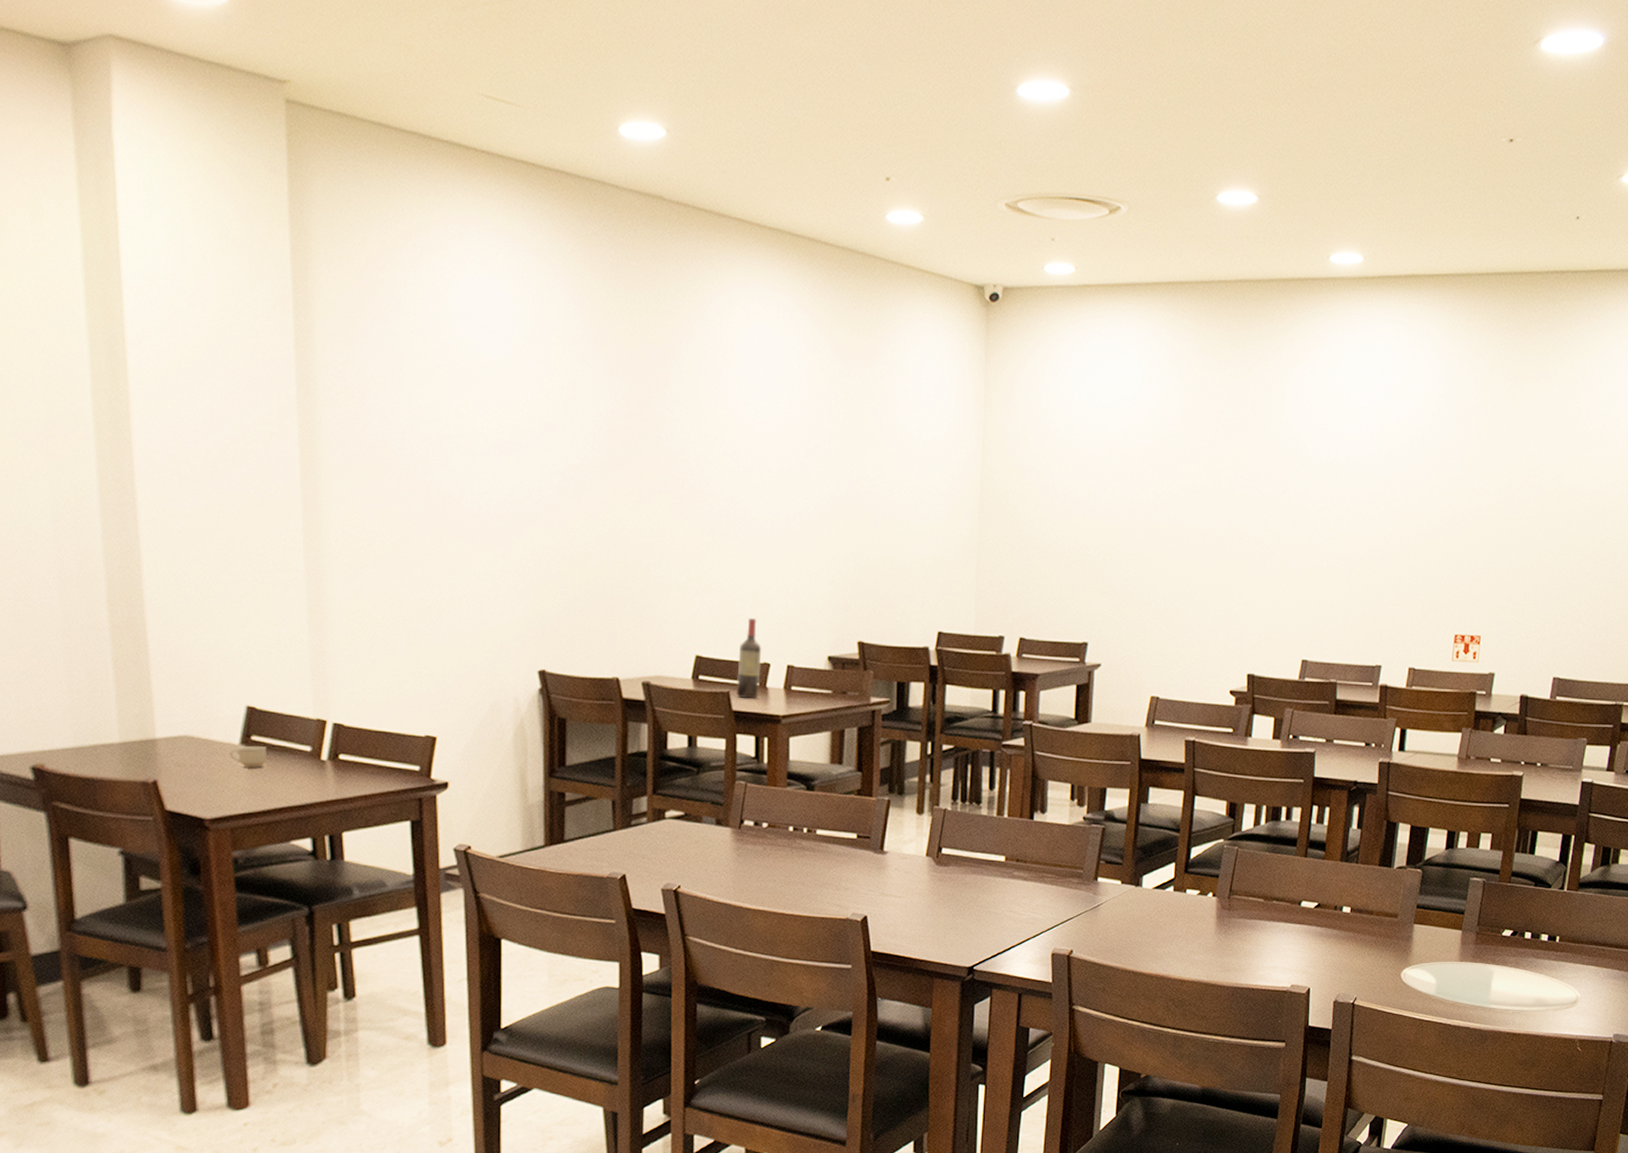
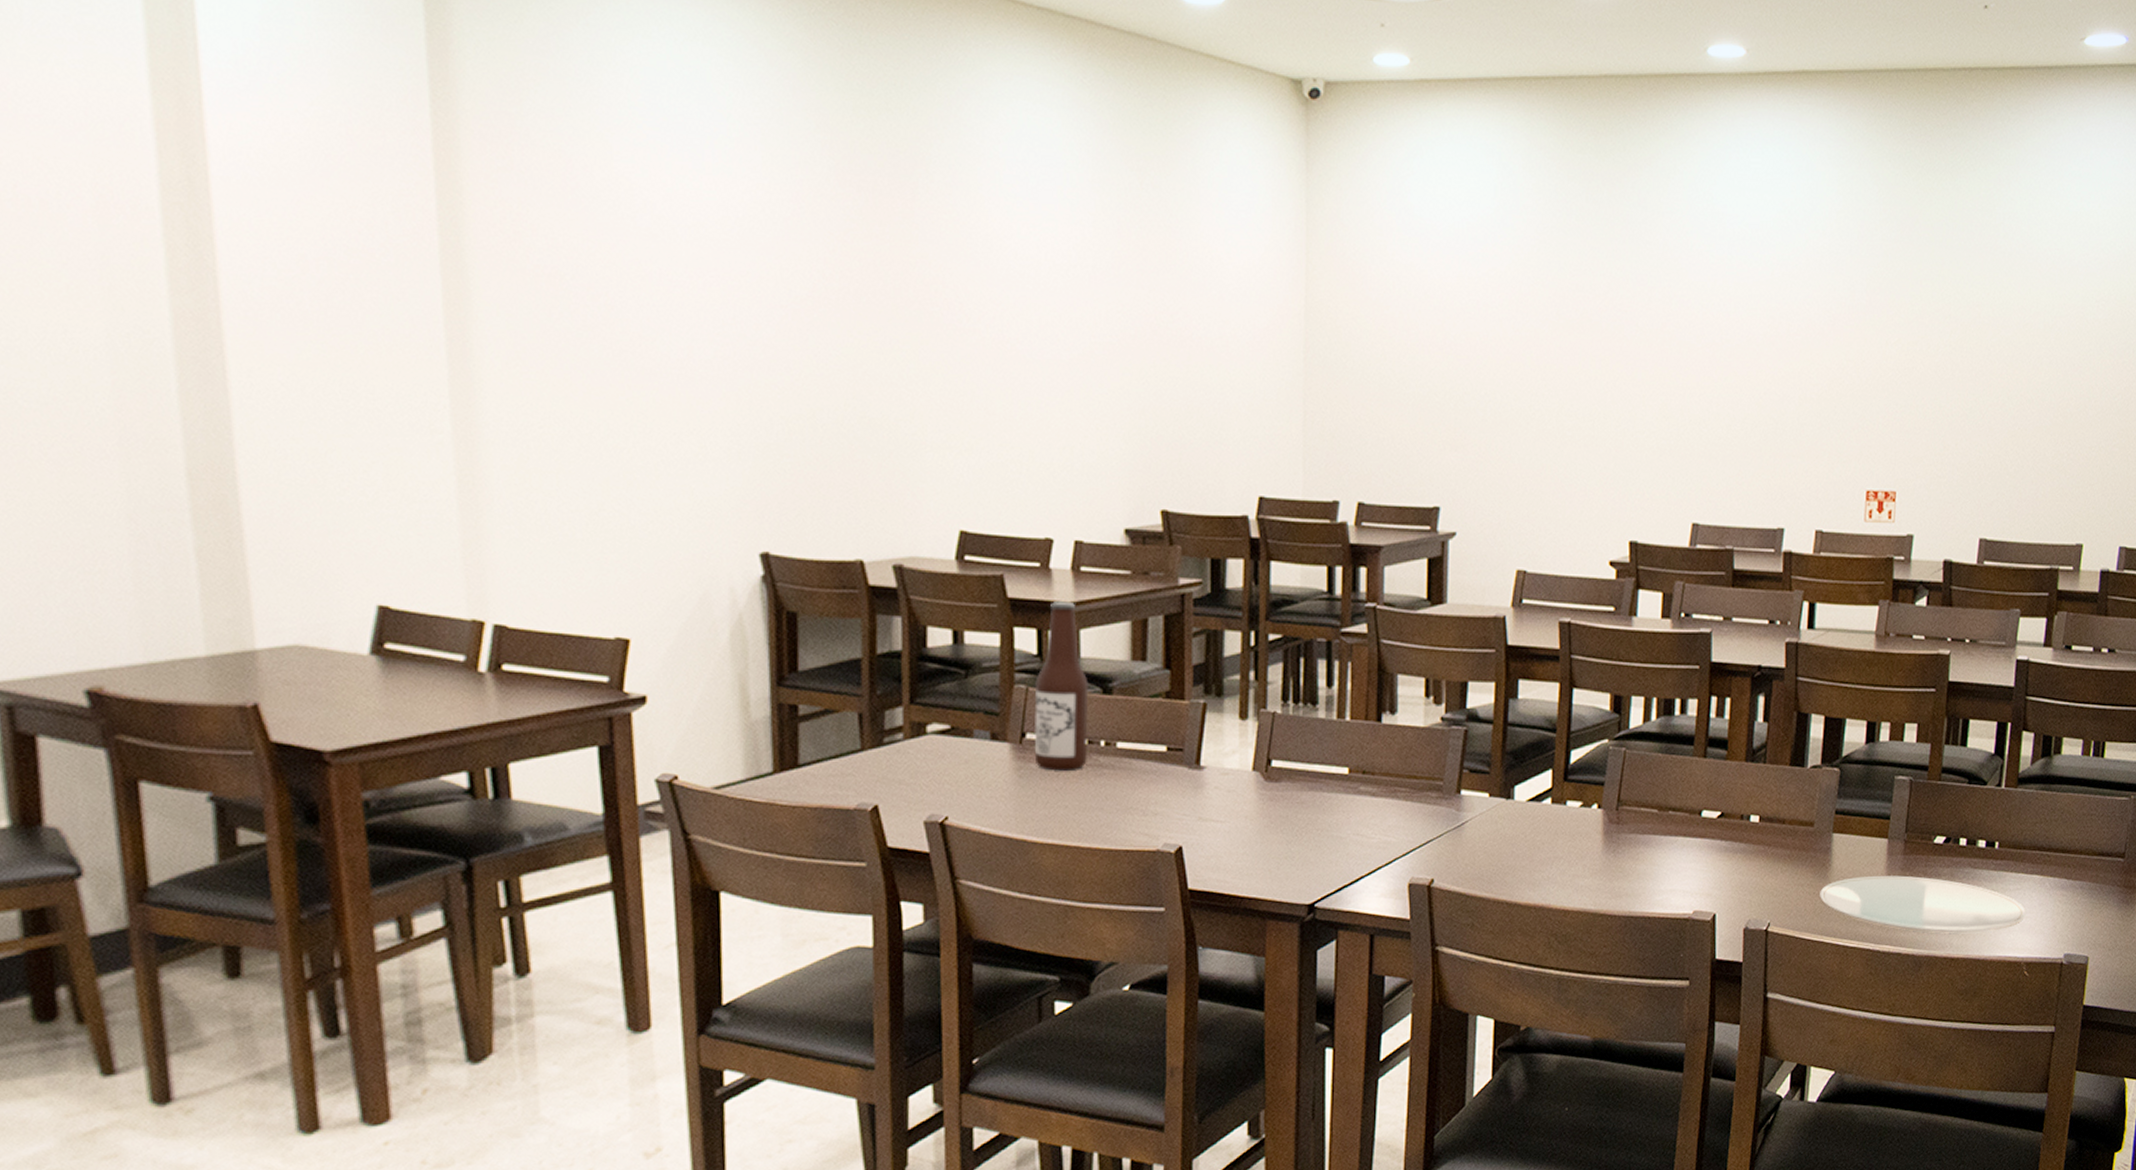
cup: present [229,745,267,768] -> none [355,655,406,684]
wine bottle: present [737,618,762,698] -> none [1012,484,1043,582]
root beer bottle: none [750,714,795,850] -> present [1034,601,1089,770]

